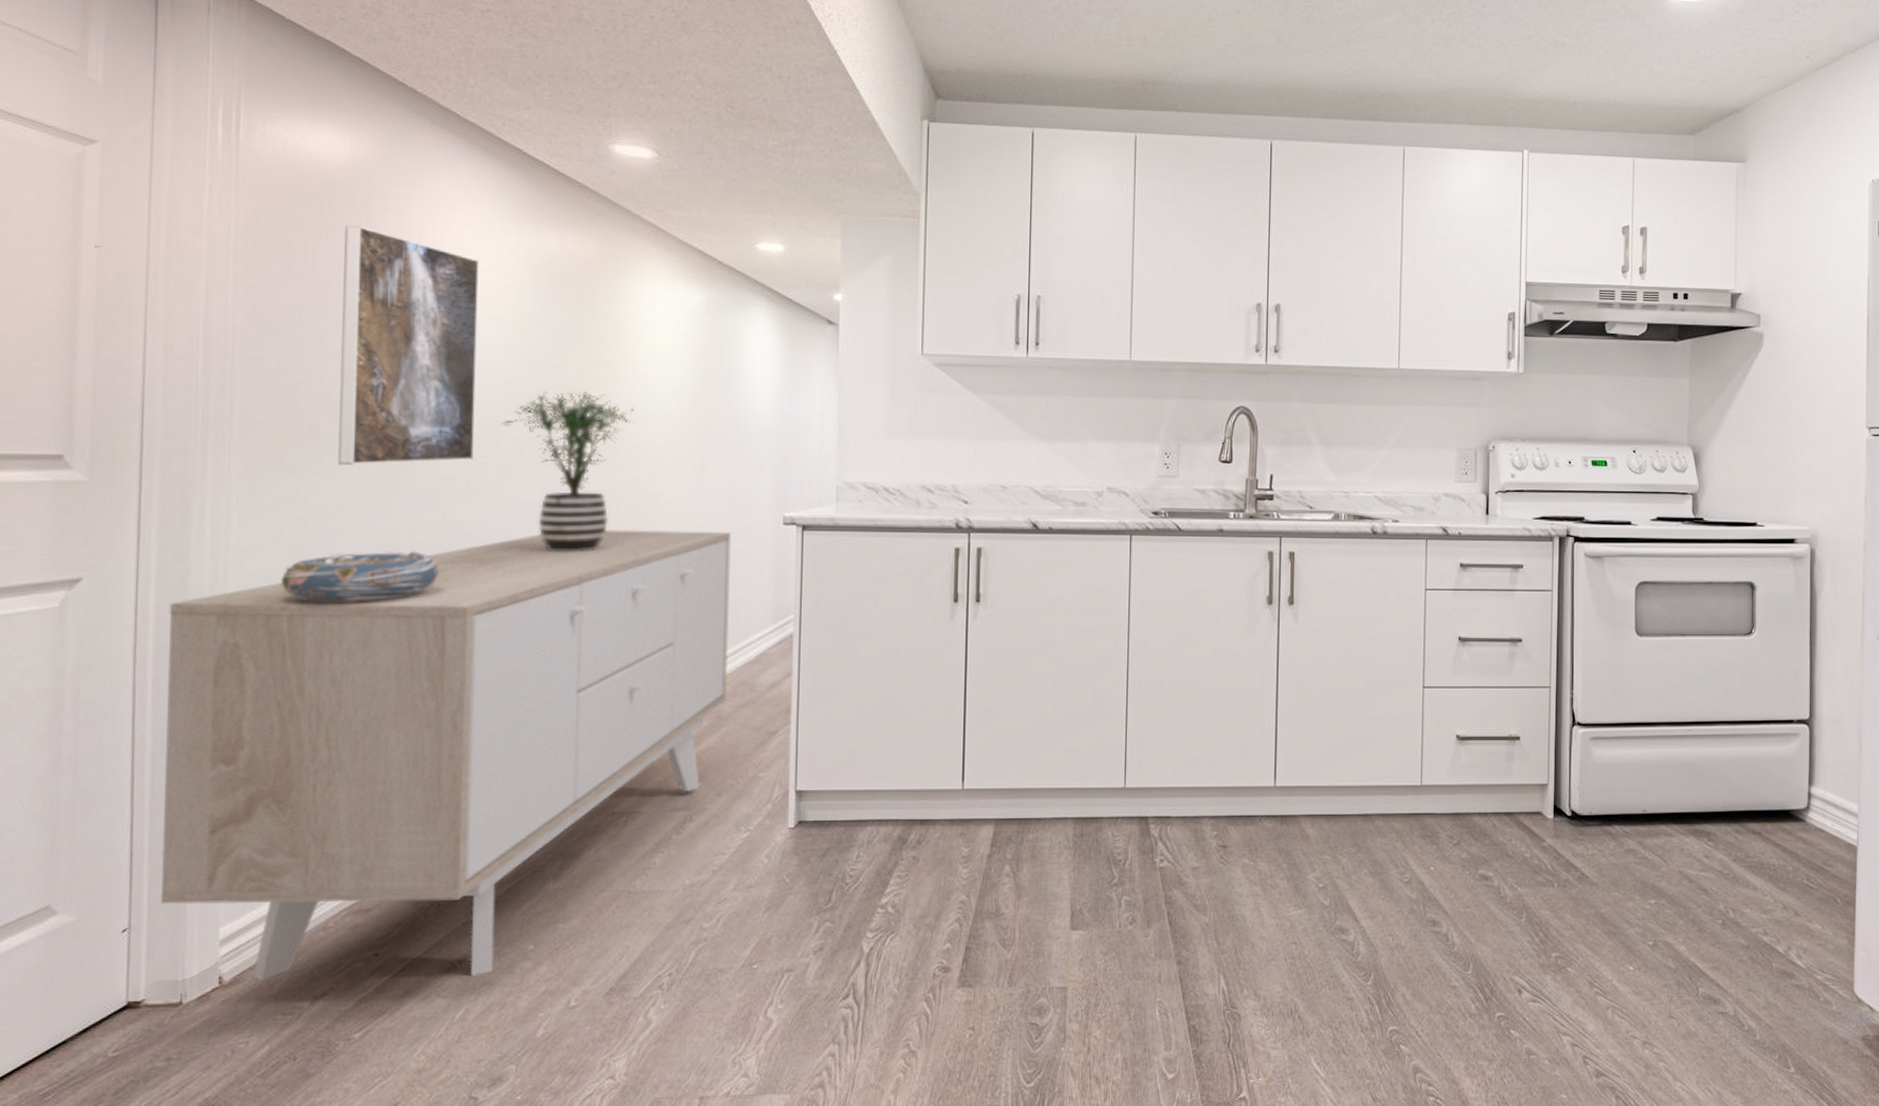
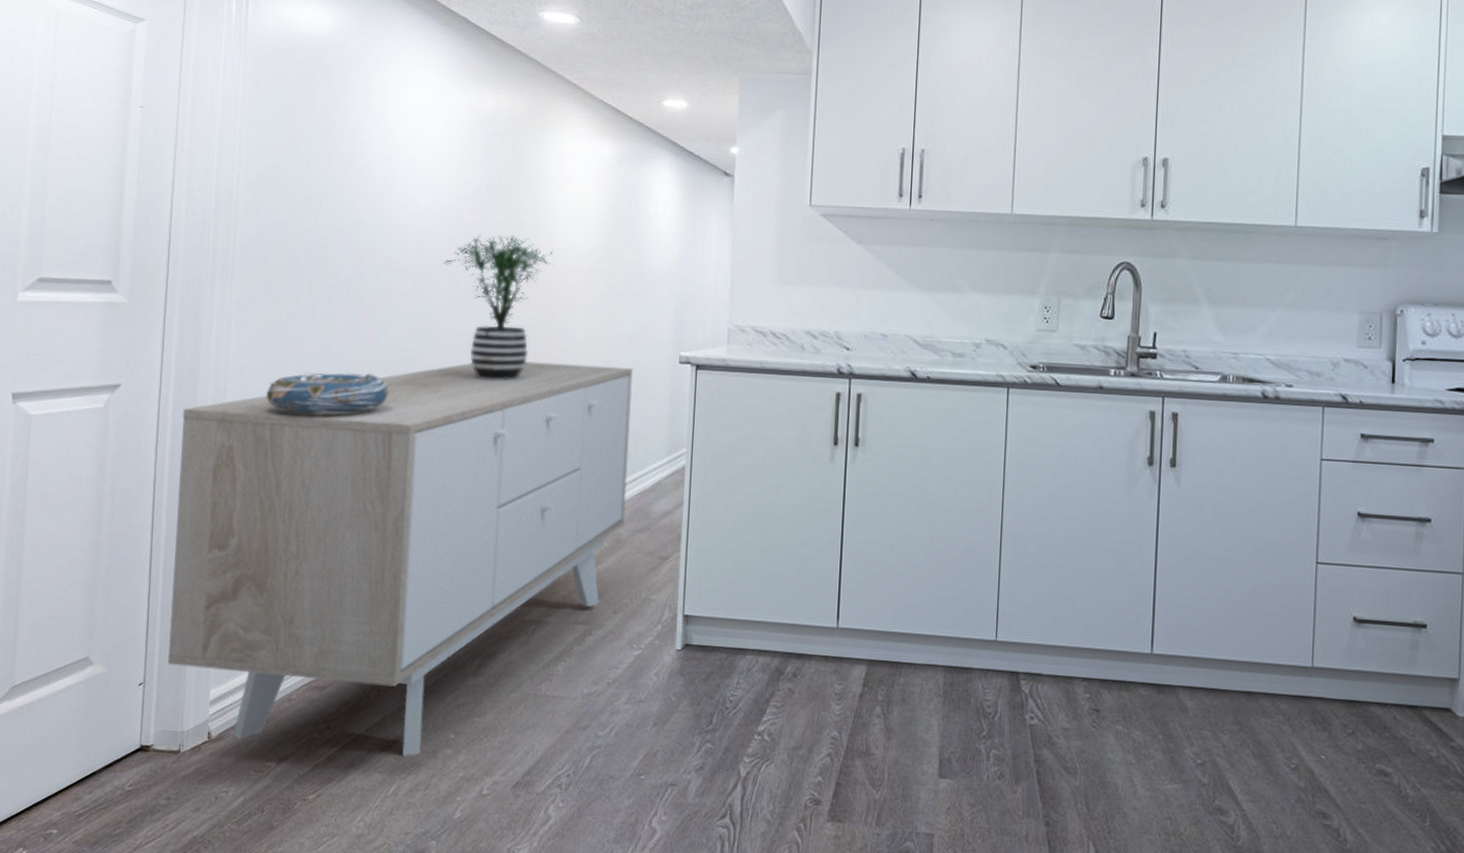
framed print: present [338,225,479,466] -> none [313,87,430,297]

